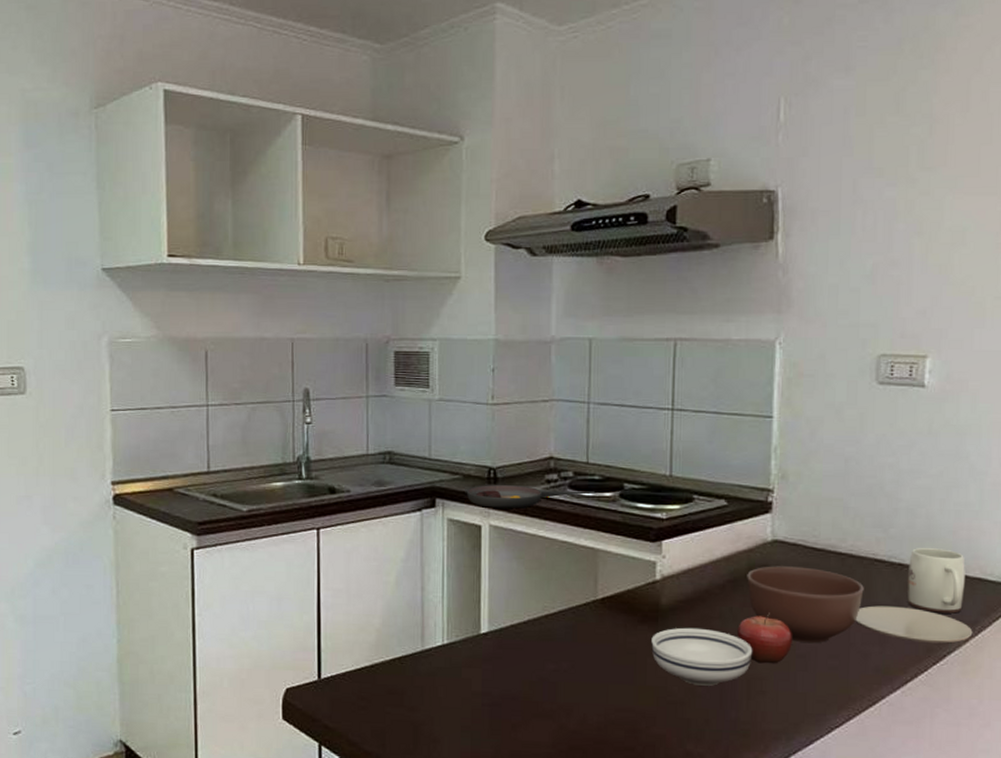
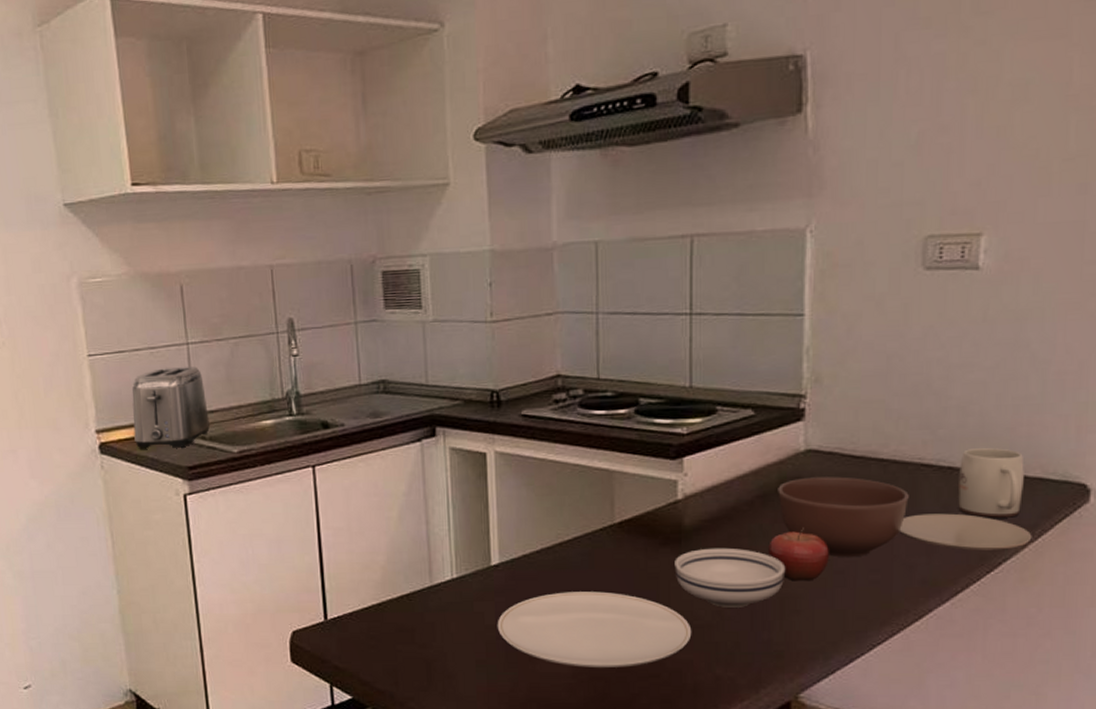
toaster: none [148,427,222,504] -> present [131,367,210,449]
frying pan: present [466,484,596,508] -> none [468,407,609,433]
plate: none [483,662,666,739] -> present [497,591,692,668]

